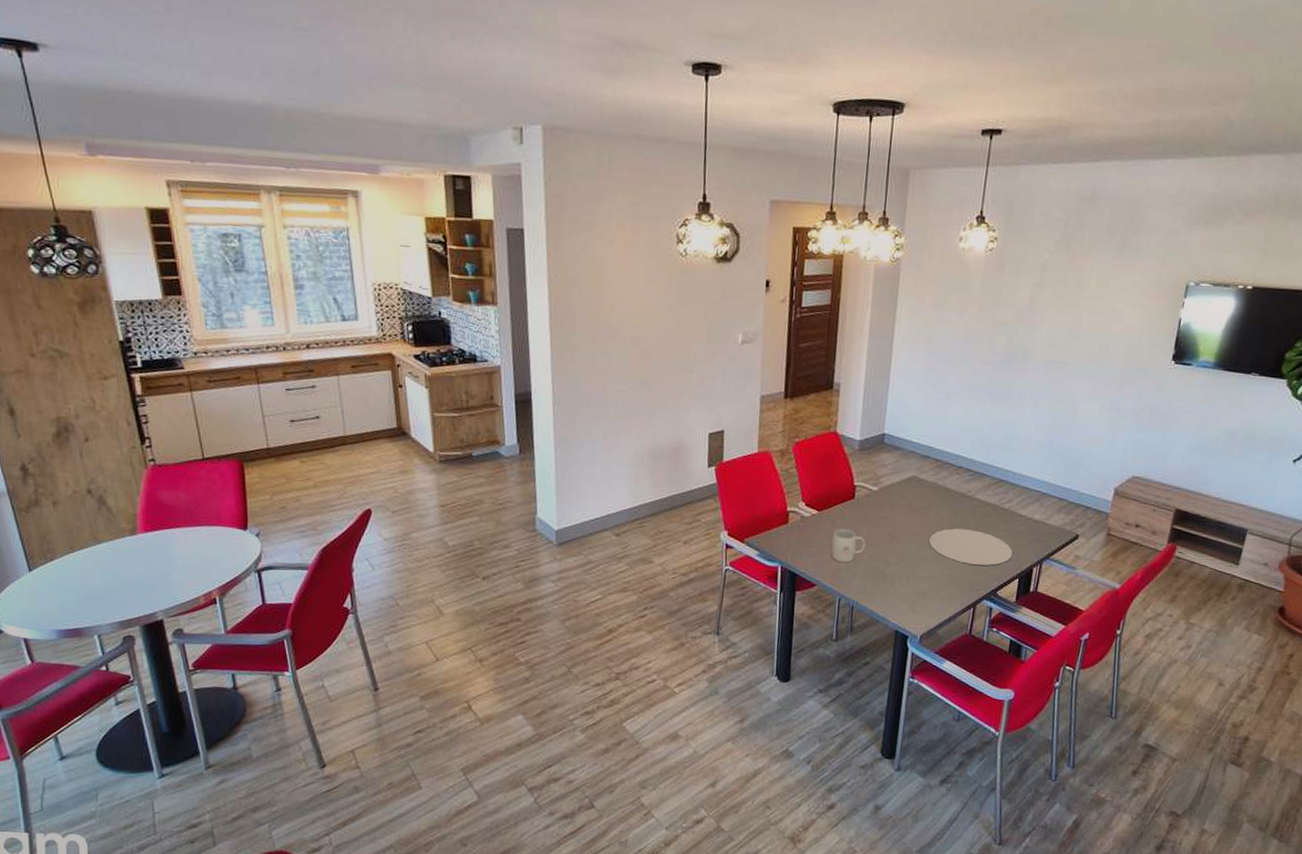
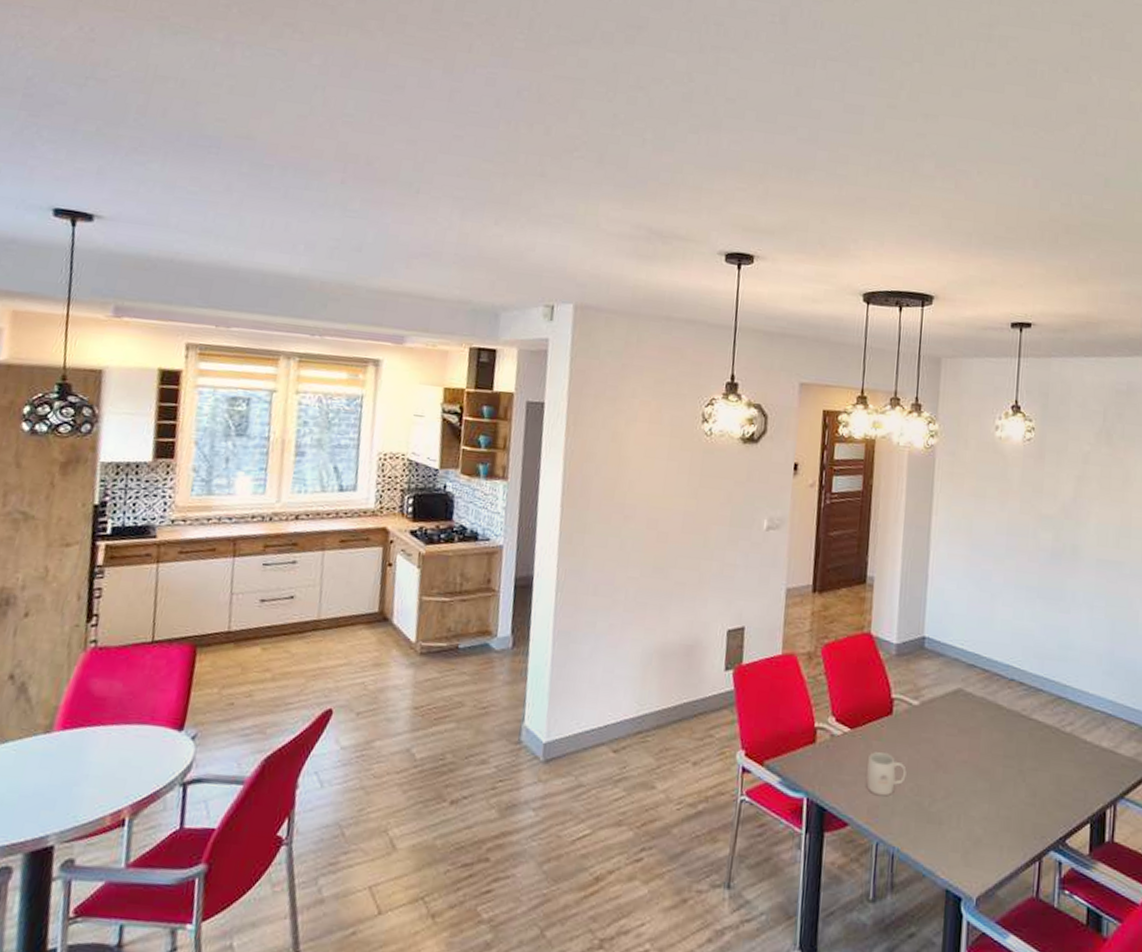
placemat: present [928,528,1013,567] -> none [980,755,1080,806]

